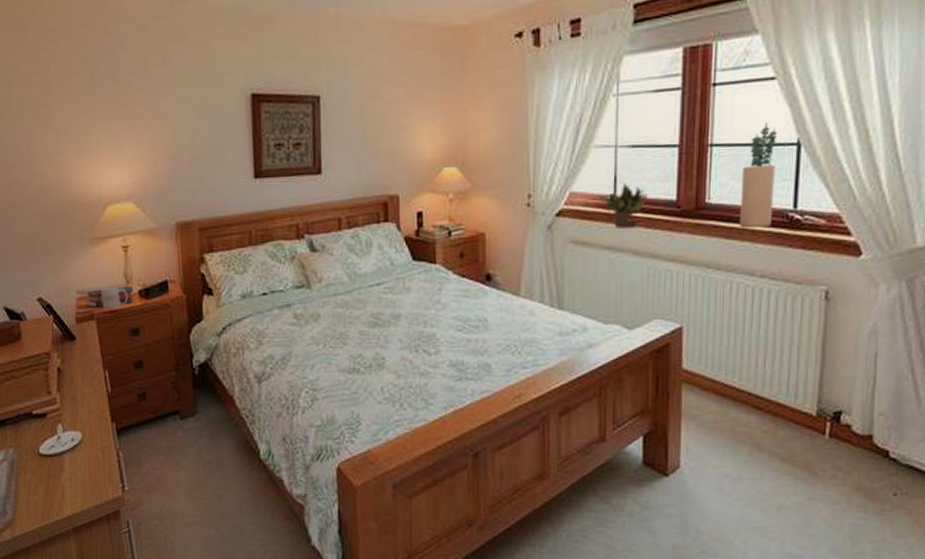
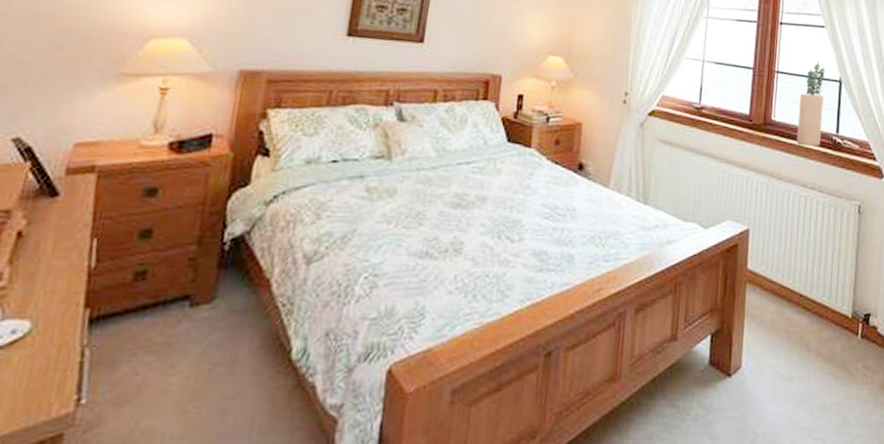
books: present [75,285,133,307] -> none [75,132,163,158]
mug: present [101,286,129,309] -> none [111,133,154,161]
potted plant: present [596,183,648,229] -> none [684,93,727,135]

